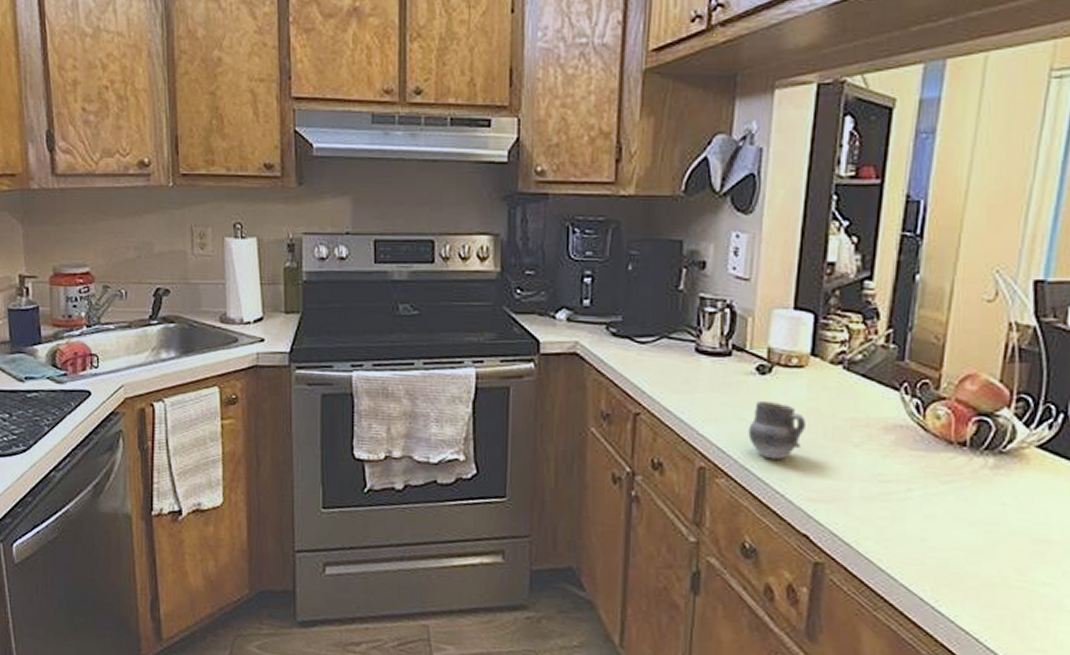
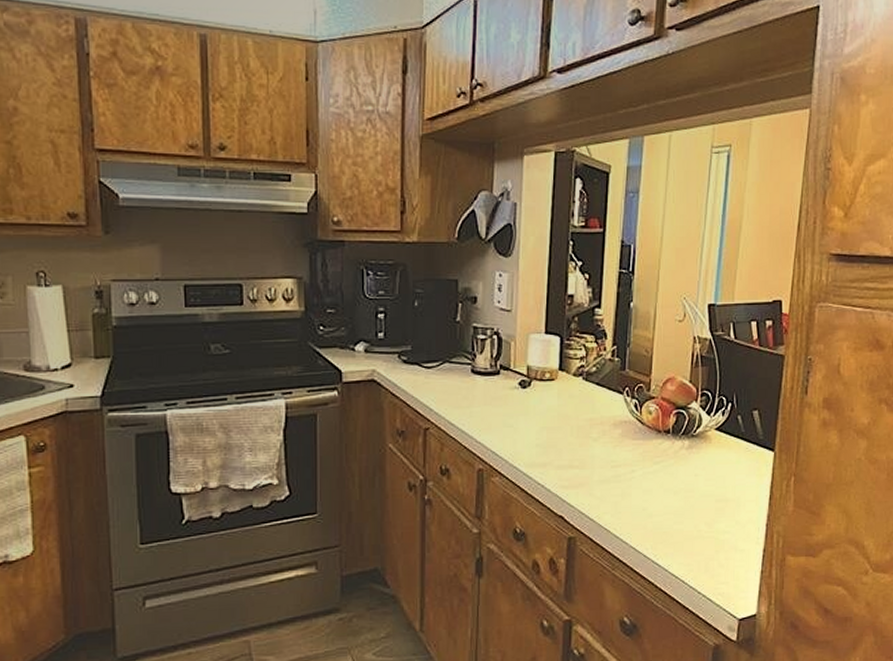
cup: present [748,400,805,460] -> none [515,409,557,457]

